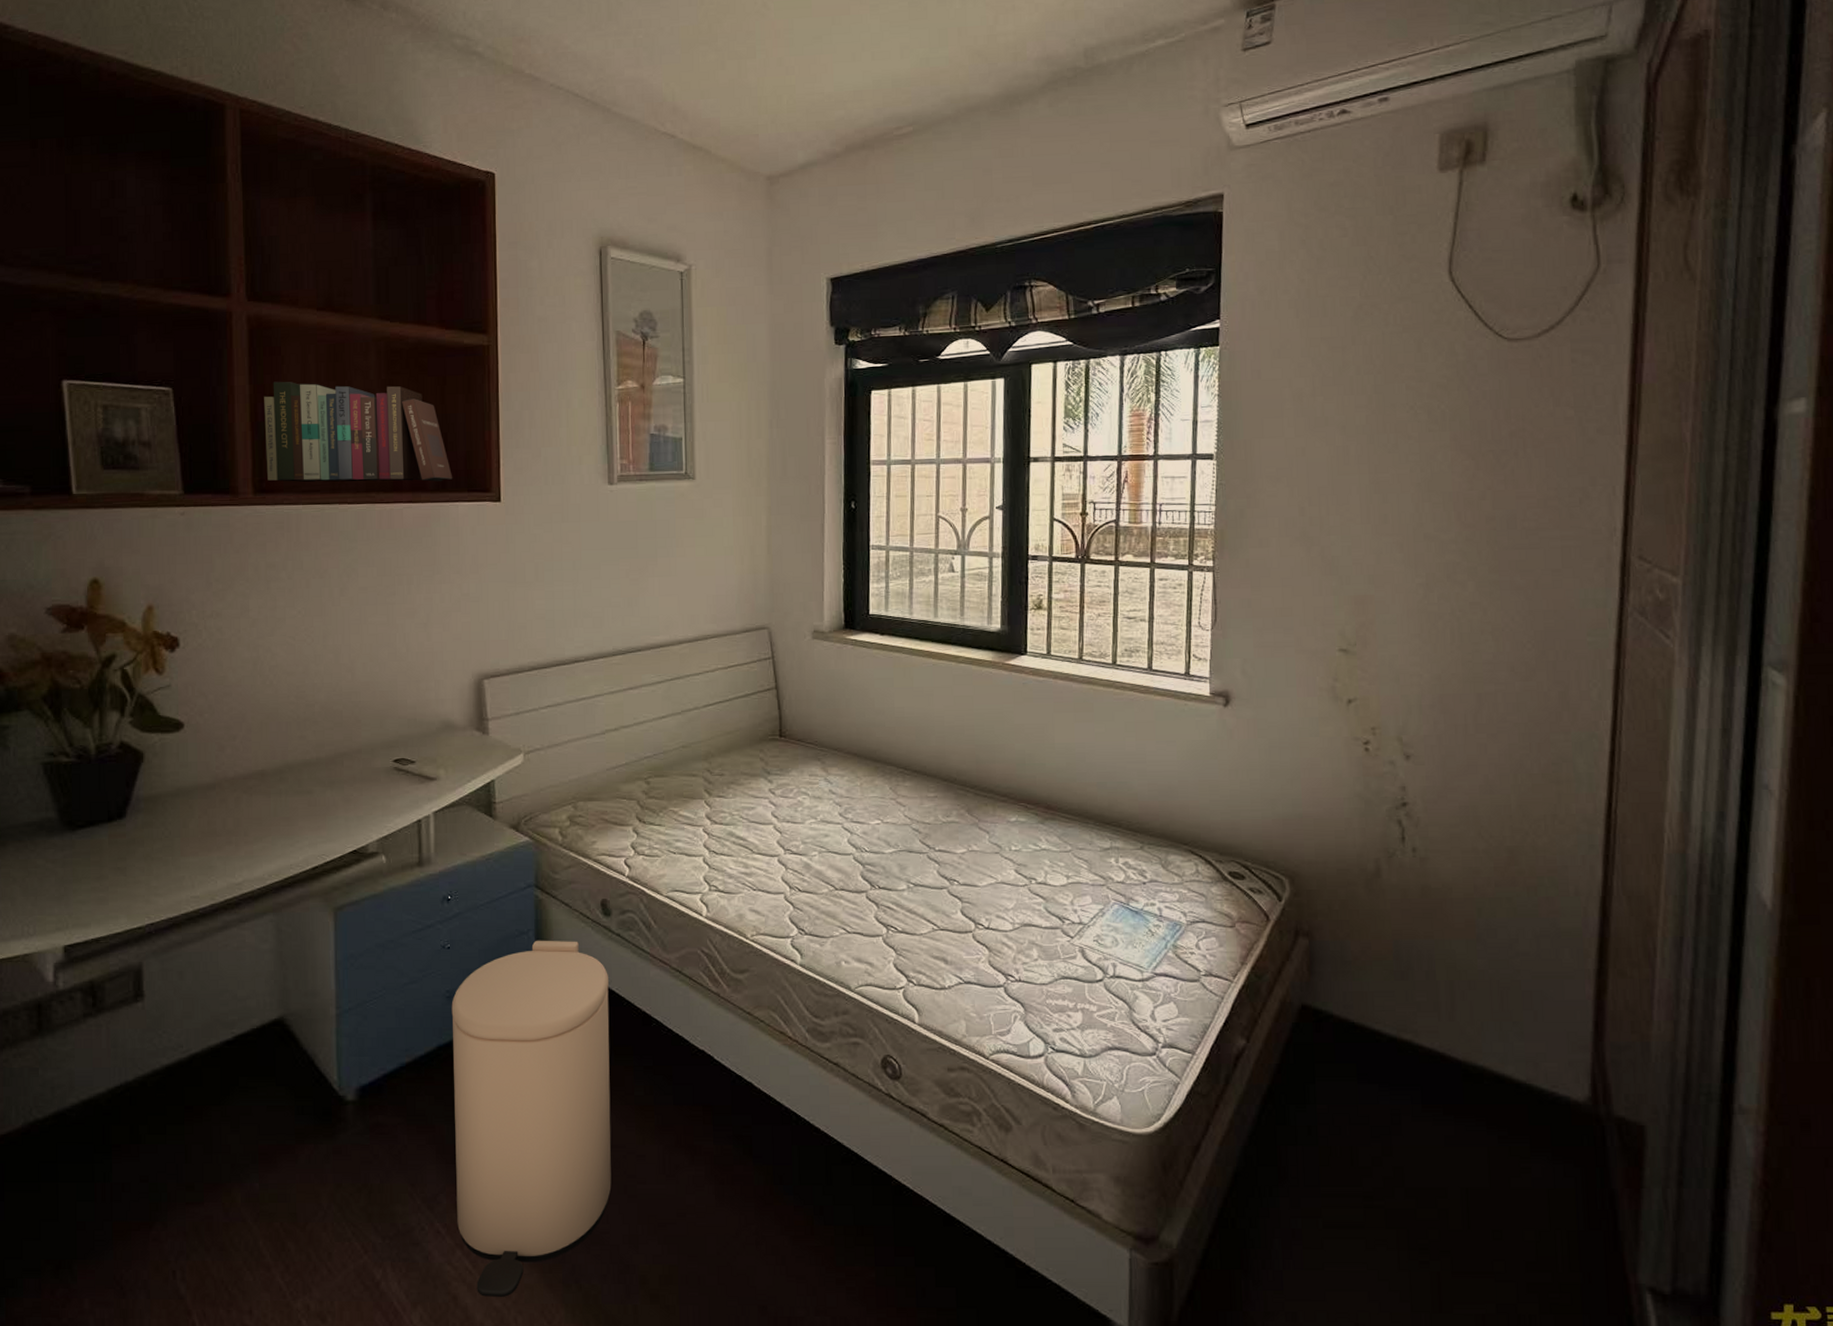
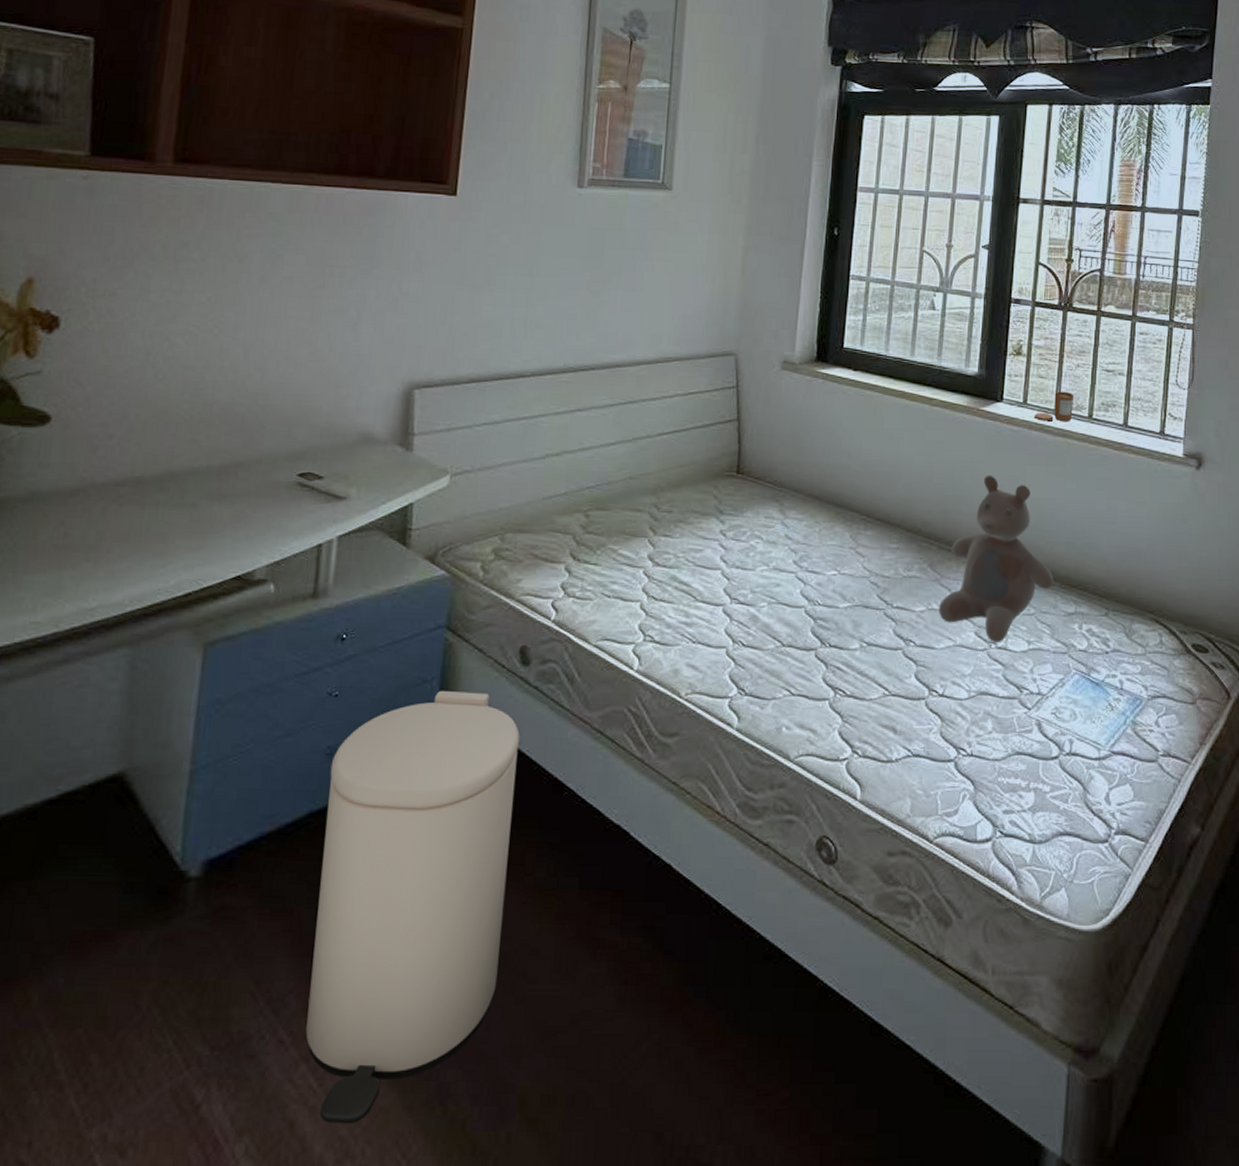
books: present [264,381,453,482] -> none [192,42,406,168]
bear: none [979,724,1088,878] -> present [939,474,1054,642]
candle: none [1059,640,1097,671] -> present [1035,391,1075,422]

